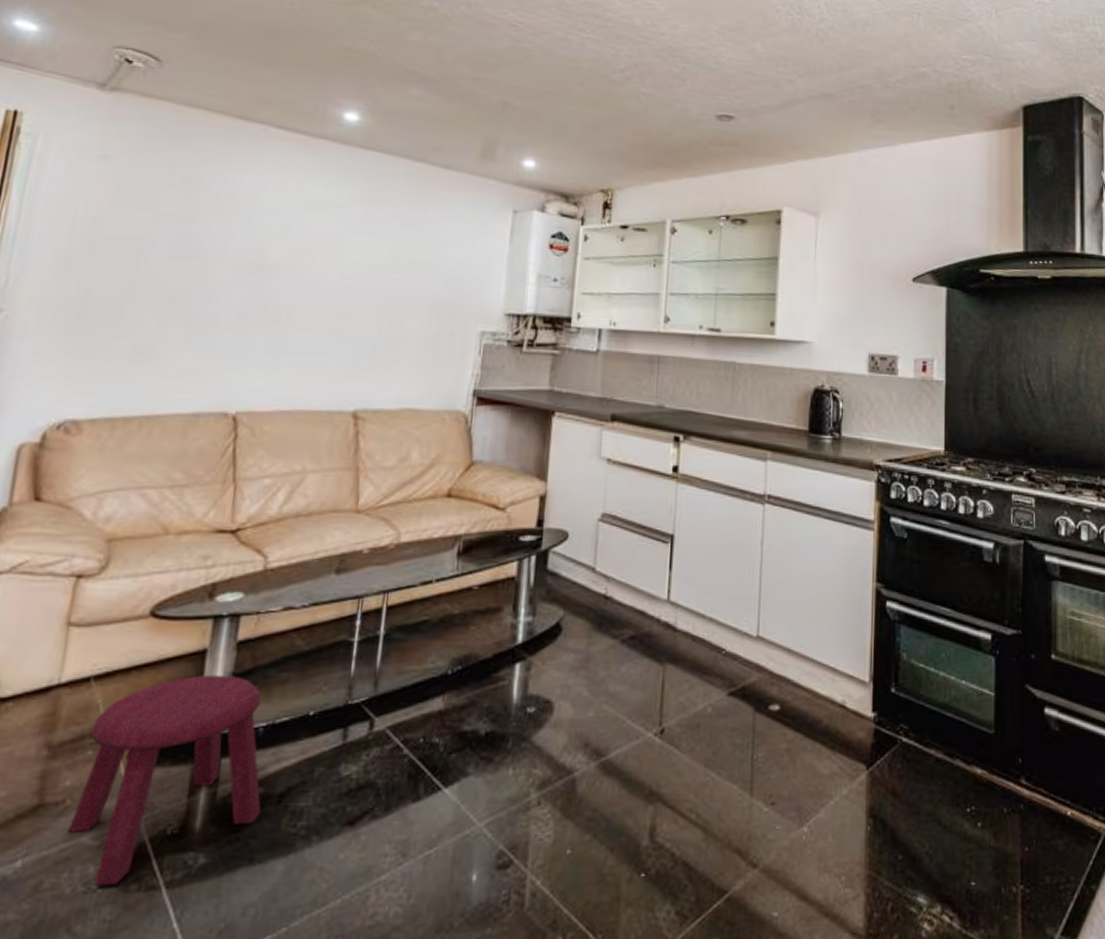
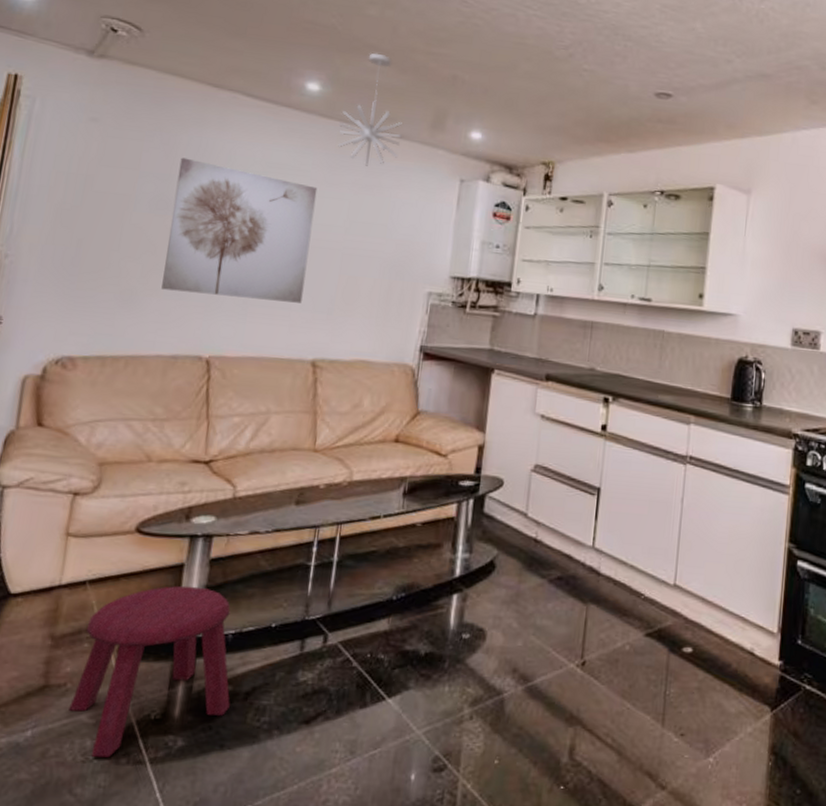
wall art: none [181,196,358,349] -> present [161,157,318,303]
pendant light: none [379,80,449,199] -> present [338,53,402,166]

